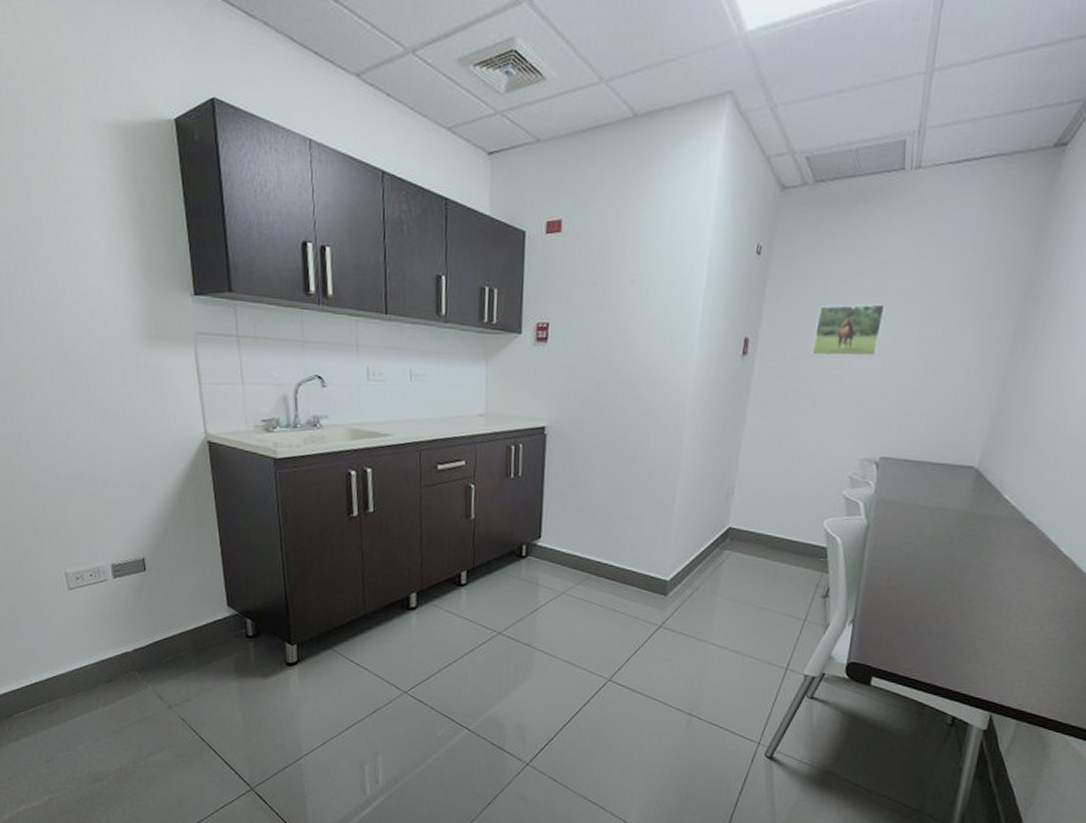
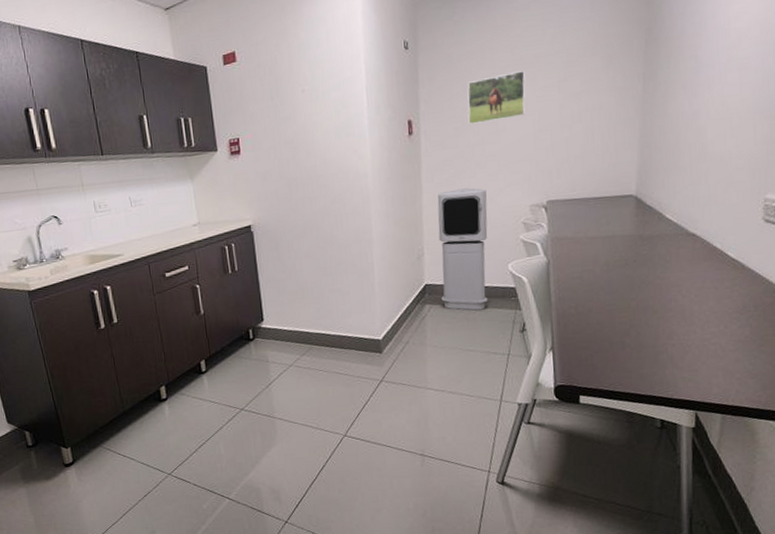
air purifier: none [743,426,816,566] -> present [437,188,488,311]

